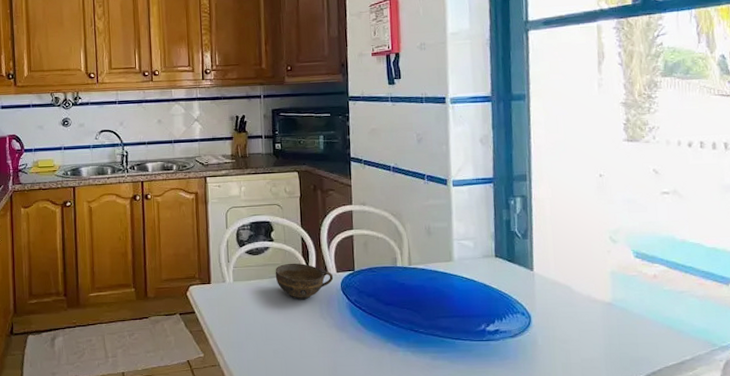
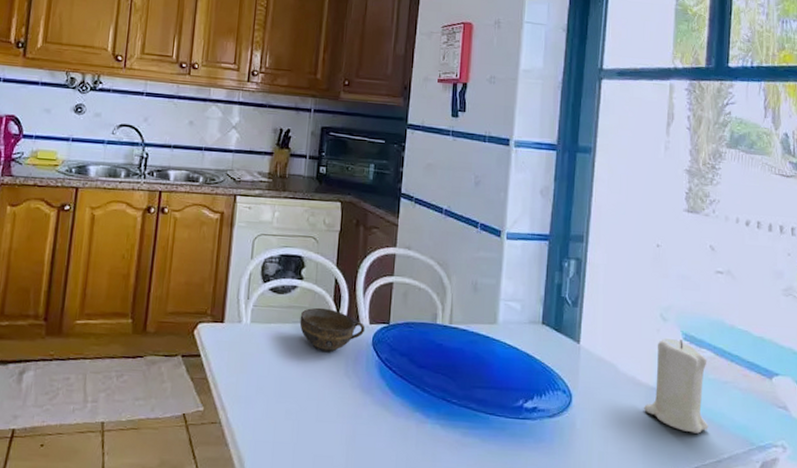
candle: none [602,257,668,340] -> present [644,337,709,434]

